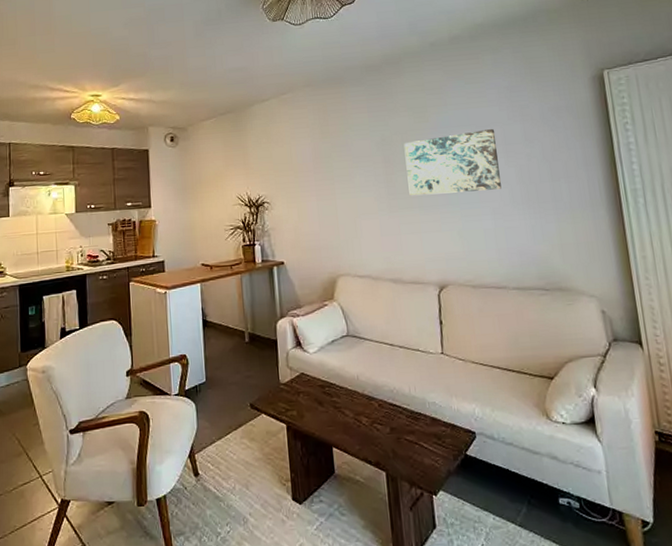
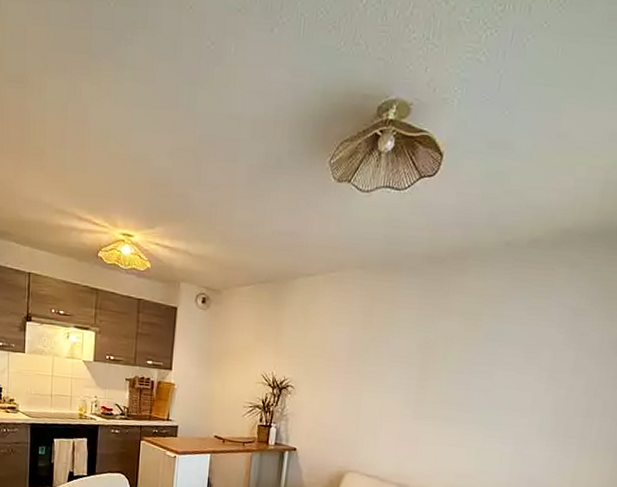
wall art: present [404,128,502,196] -> none [438,349,545,416]

